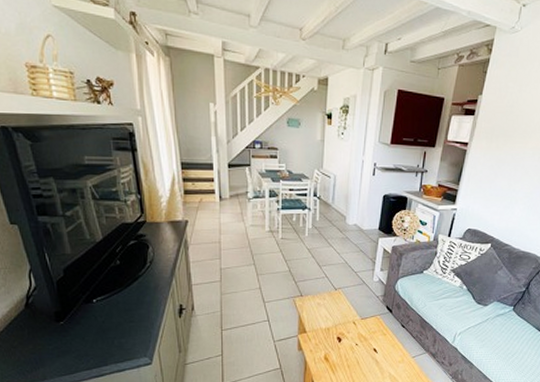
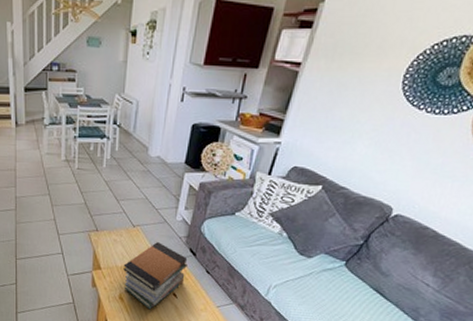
book stack: none [327,303,385,367] -> present [123,242,188,310]

